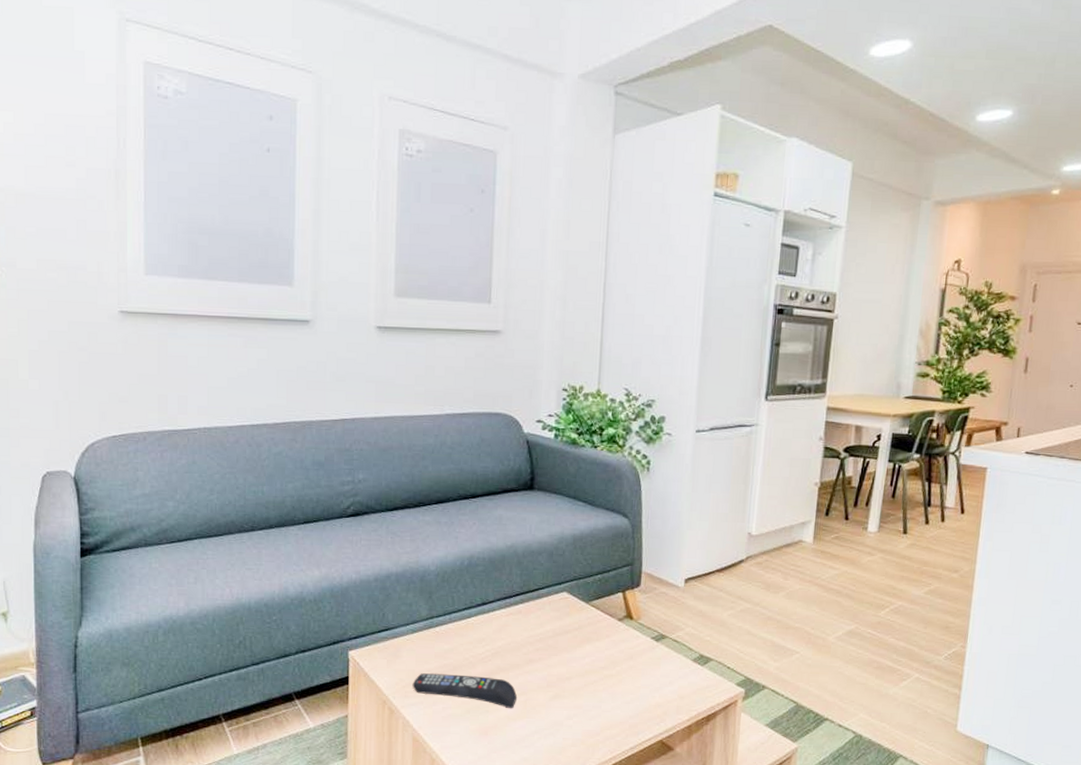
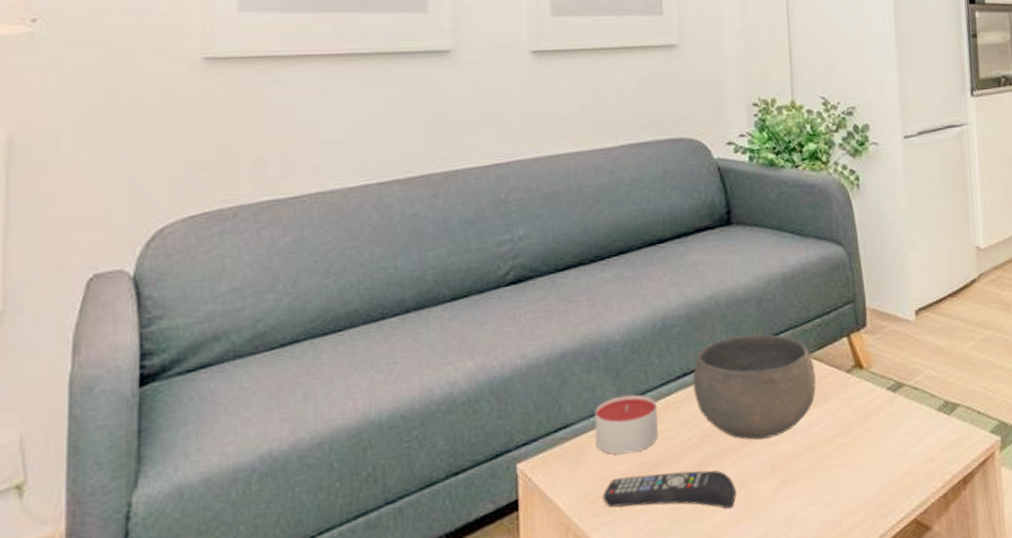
candle: none [410,612,460,657] -> present [595,394,658,455]
bowl: none [489,579,592,662] -> present [692,333,816,440]

